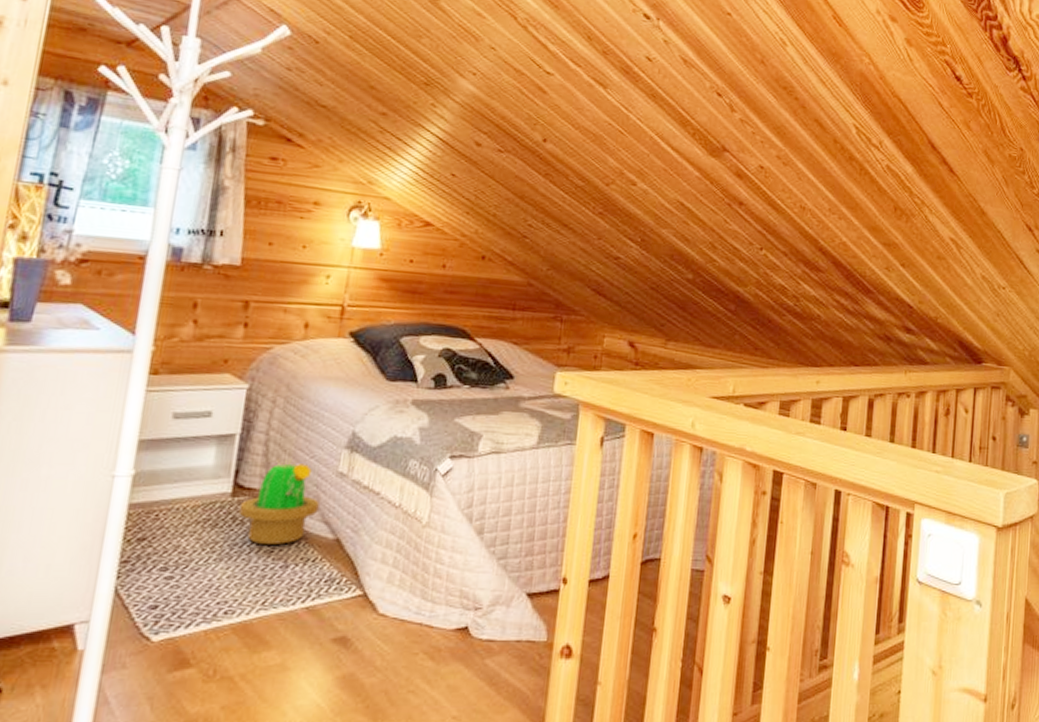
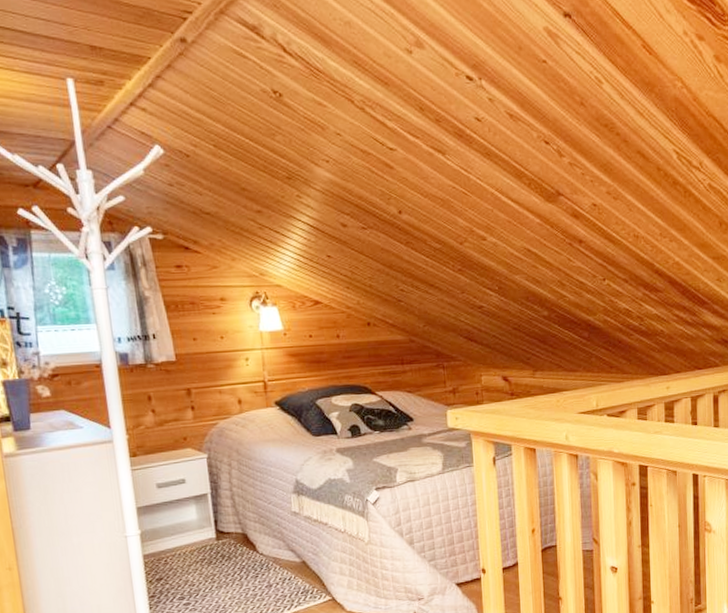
decorative plant: present [238,458,320,545] -> none [224,506,284,572]

